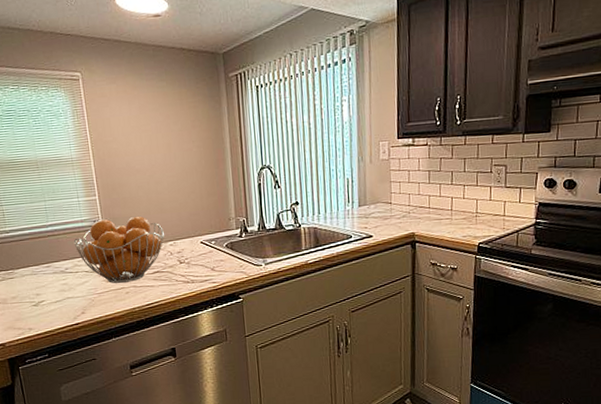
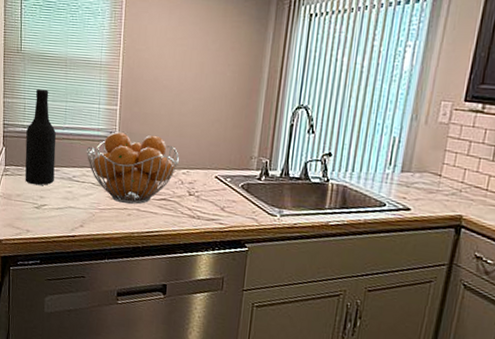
bottle: none [9,193,47,285] -> present [25,89,57,186]

